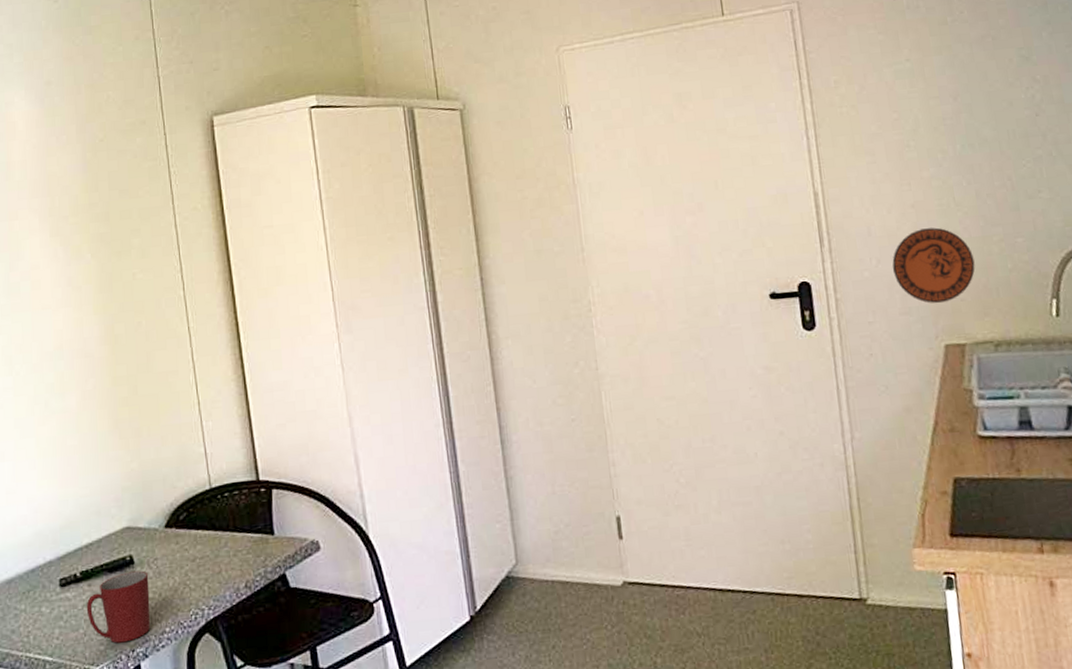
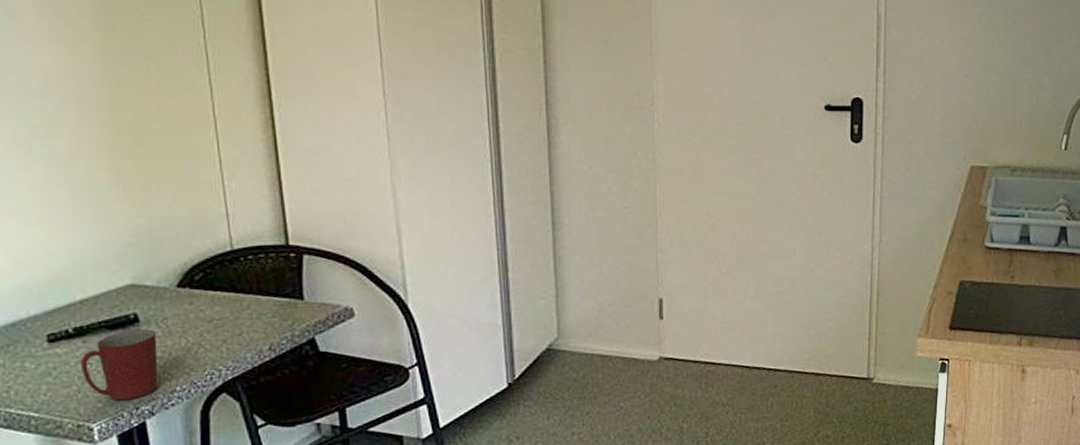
decorative plate: present [892,227,975,304] -> none [936,60,1006,129]

